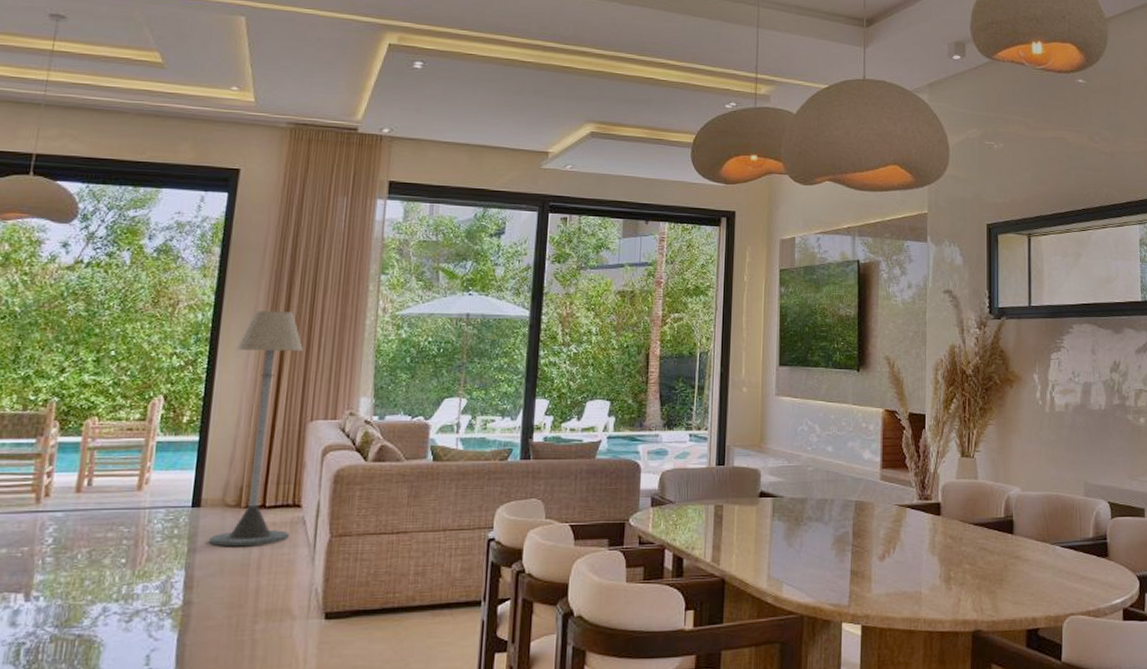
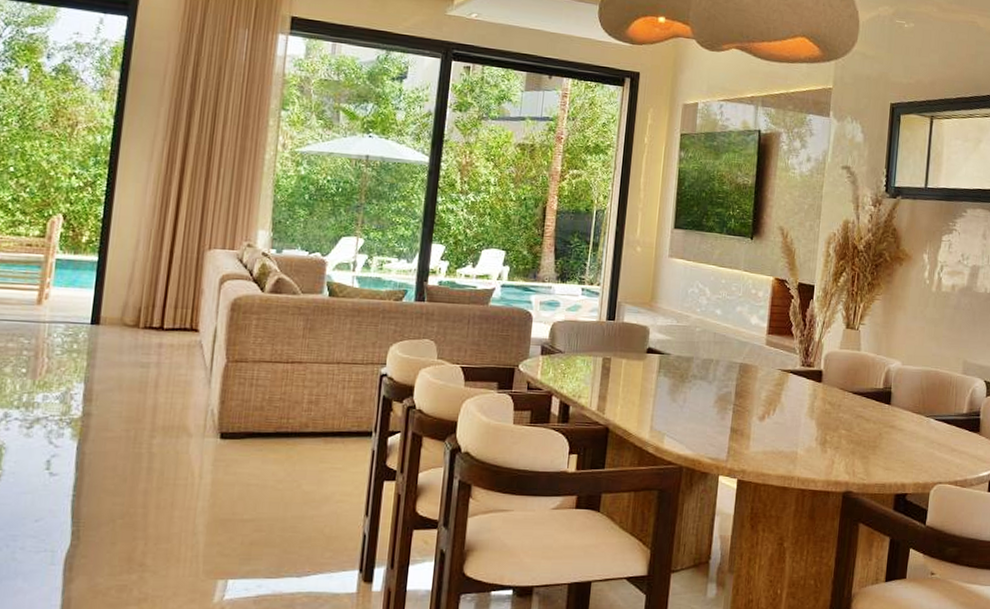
floor lamp: present [208,311,303,547] -> none [107,137,202,366]

